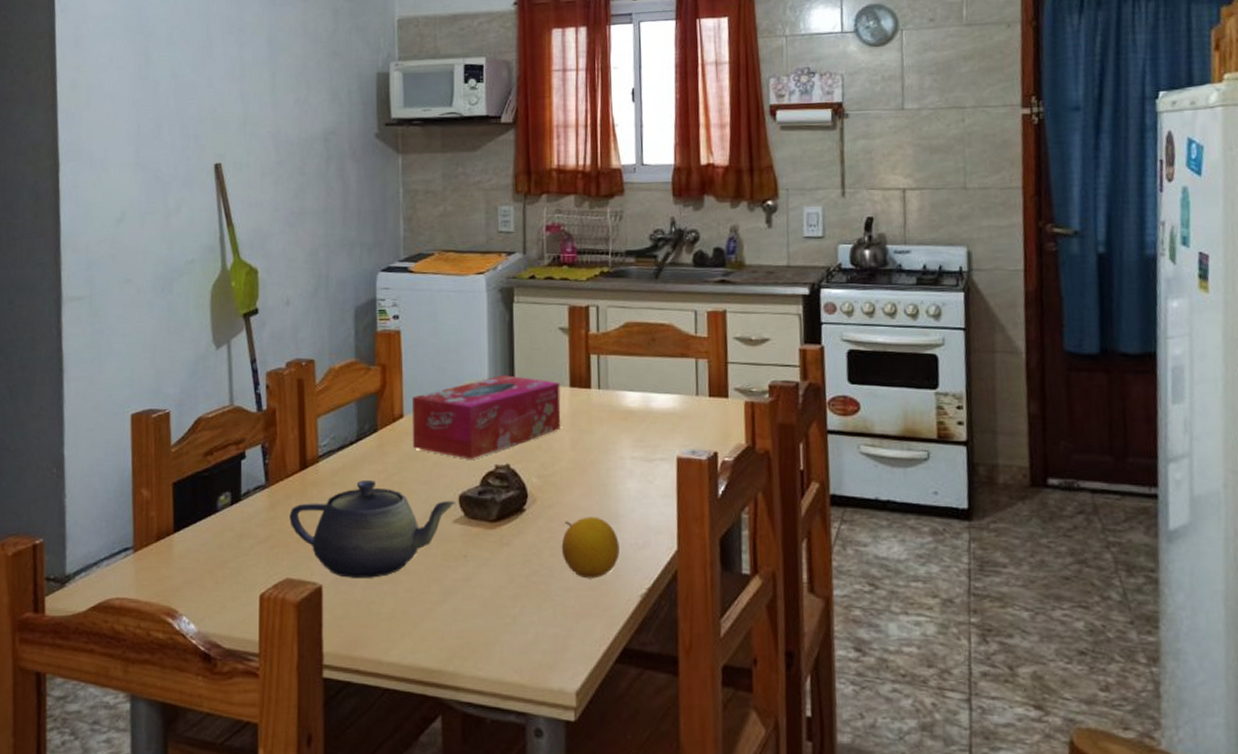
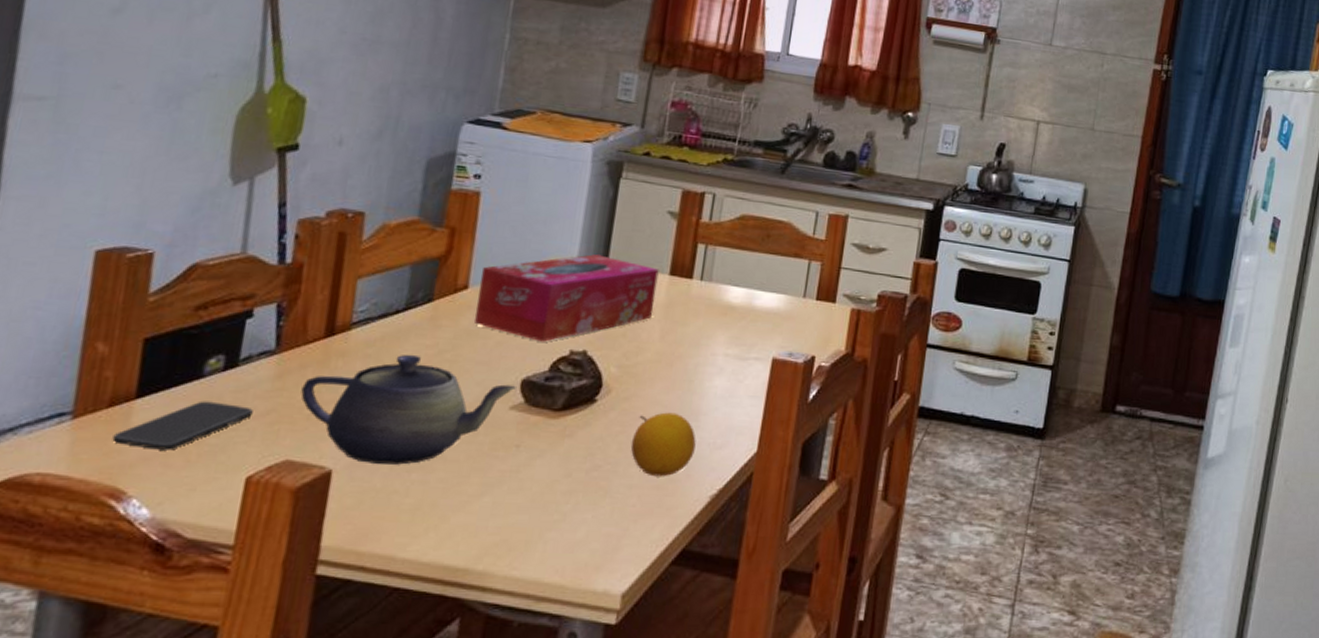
smartphone: none [163,531,257,575] -> present [112,401,253,450]

